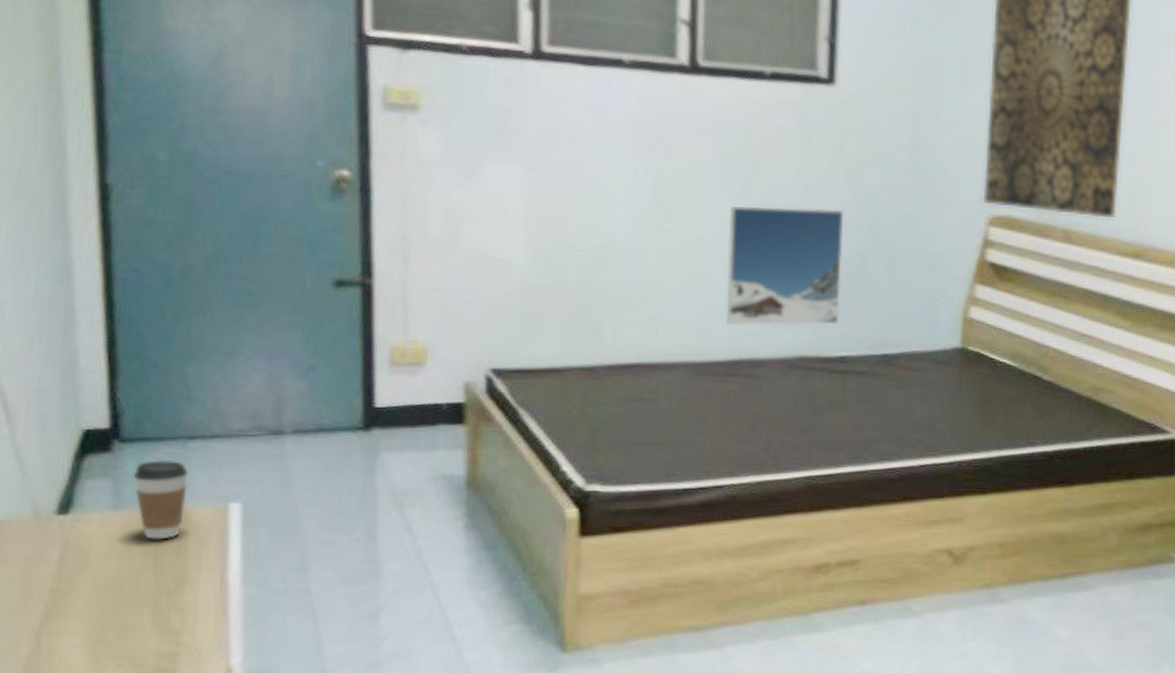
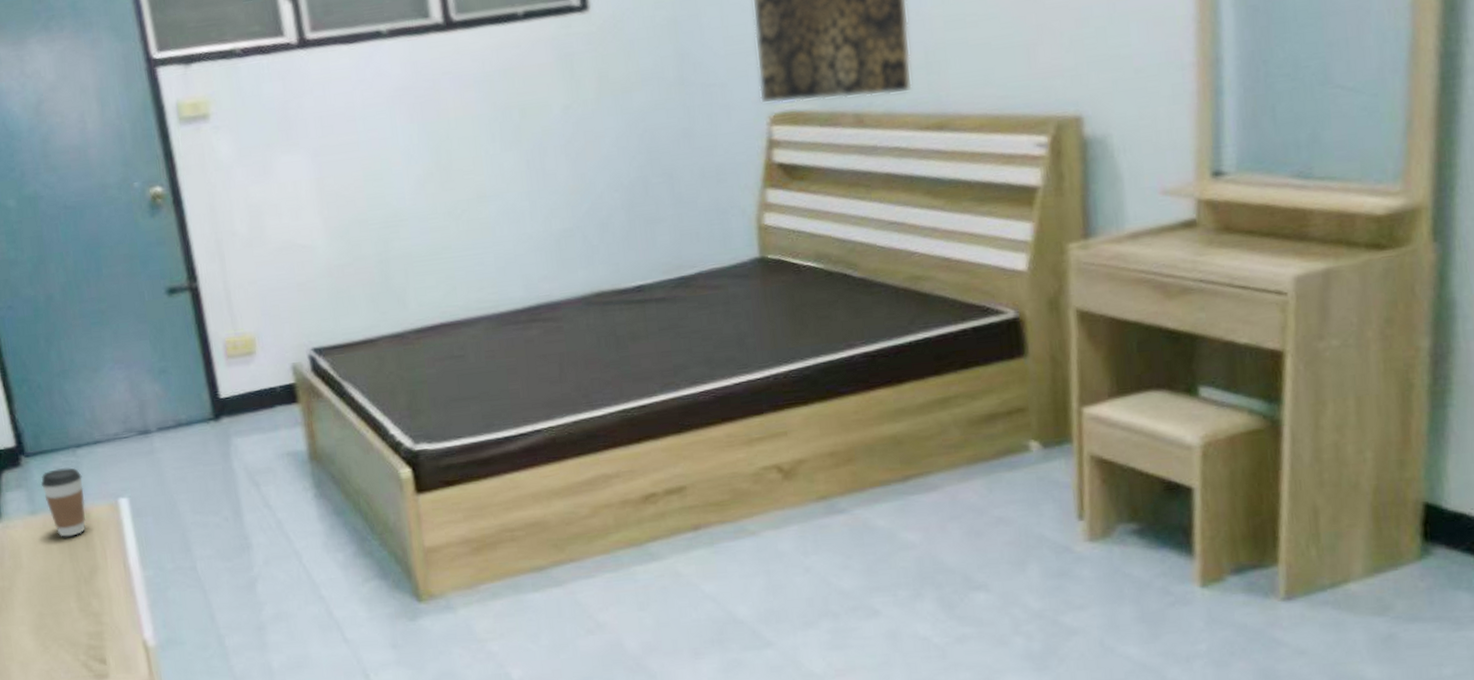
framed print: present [726,205,844,326] -> none [505,137,630,272]

